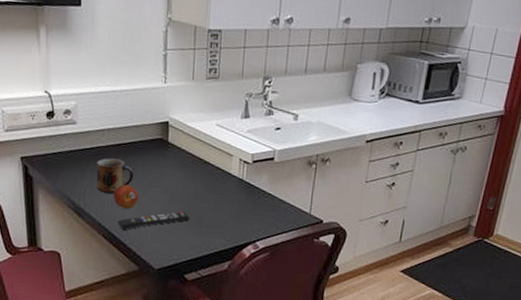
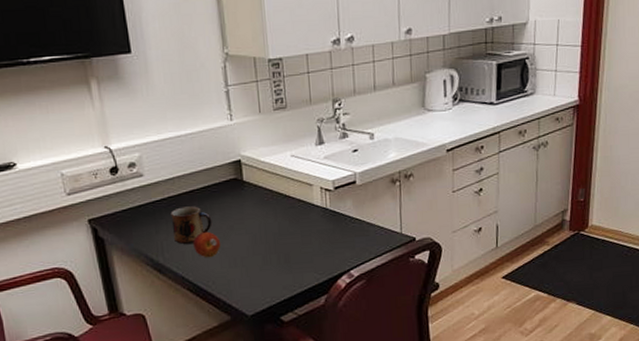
remote control: present [117,211,190,231] -> none [201,251,278,281]

